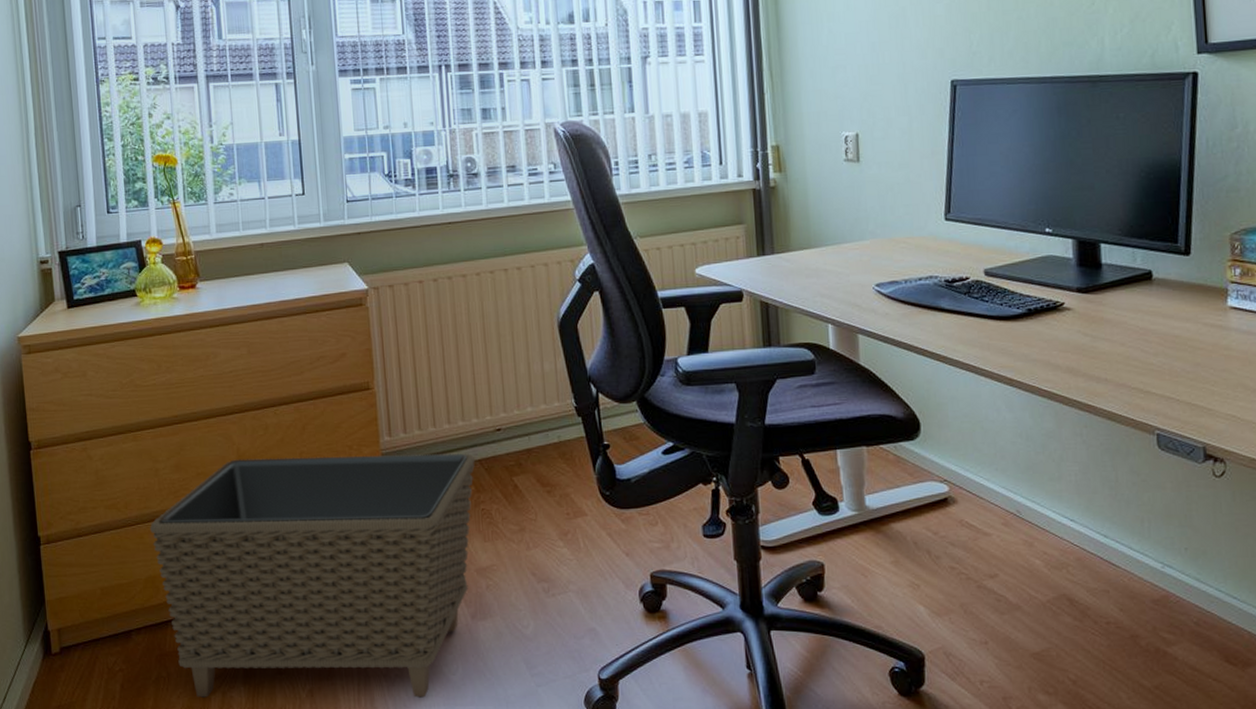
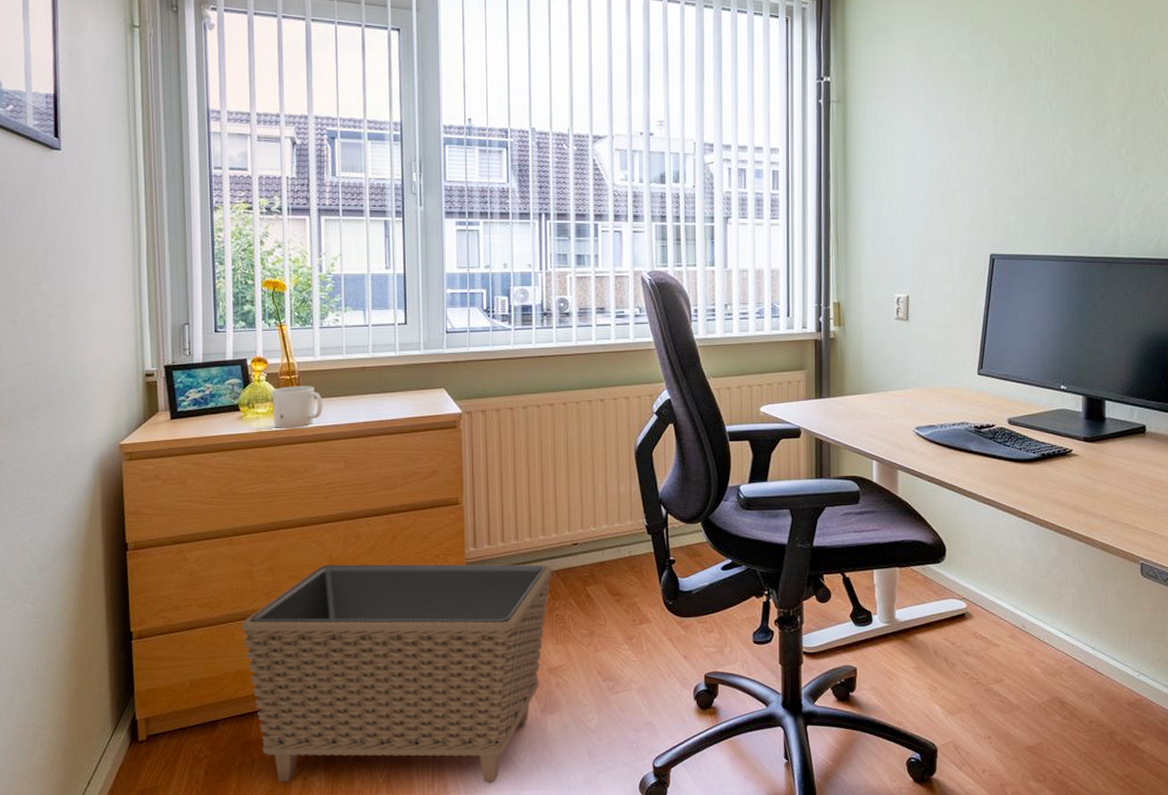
mug: none [168,266,222,315] -> present [271,386,323,429]

